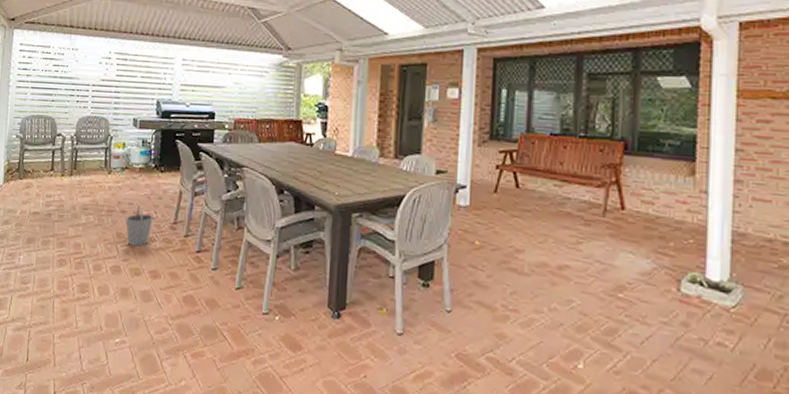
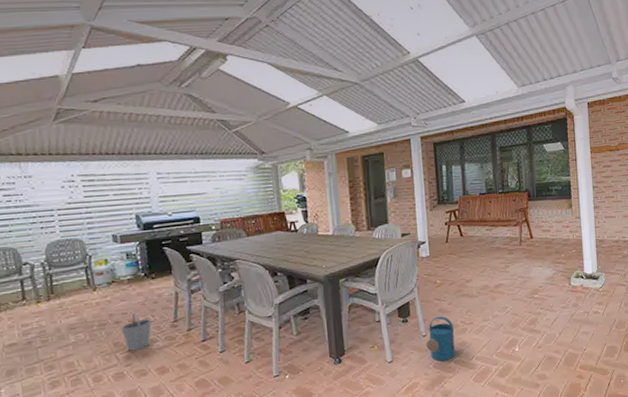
watering can: none [449,289,491,354] -> present [425,316,455,362]

